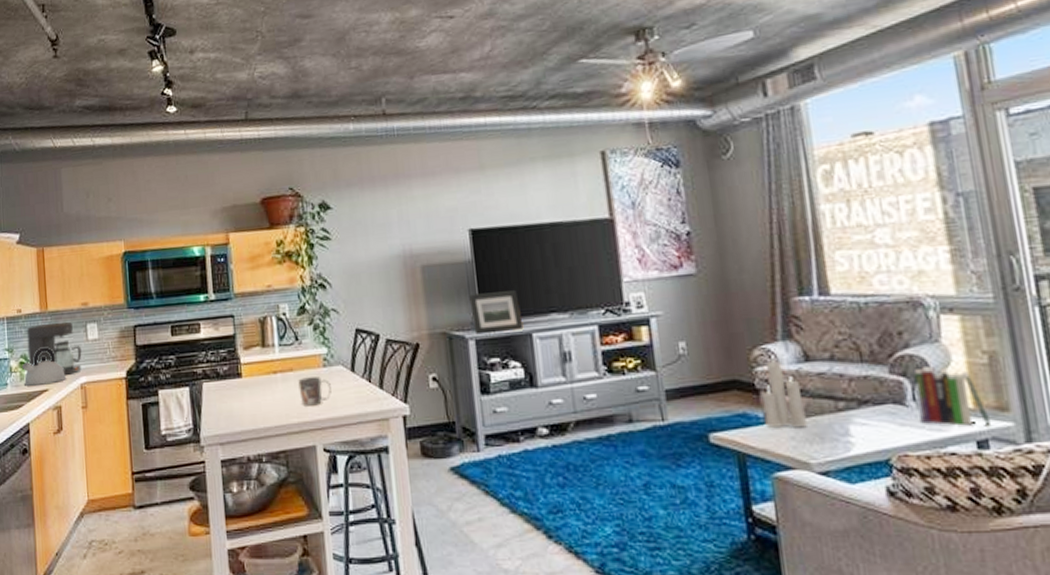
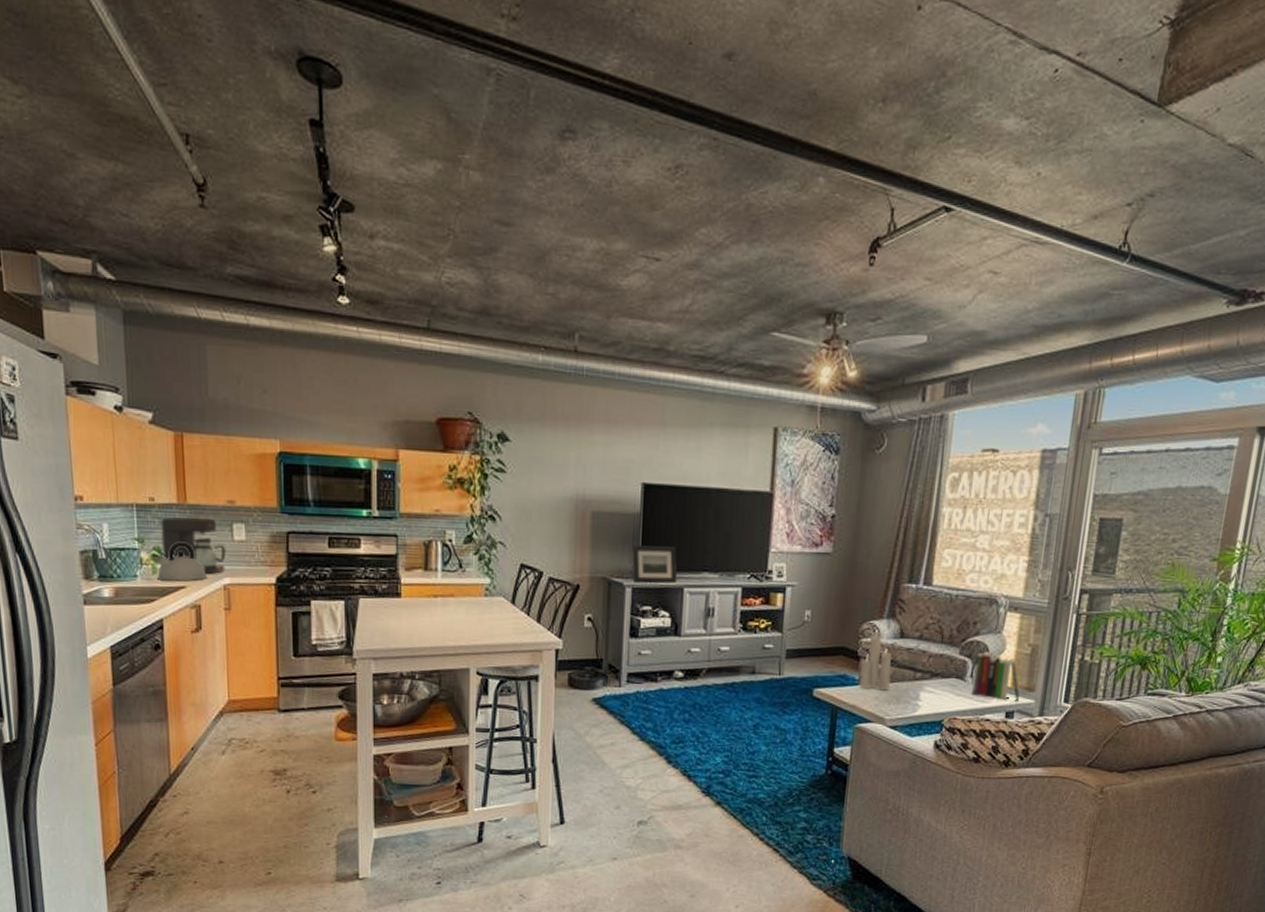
mug: present [298,377,332,406] -> none [458,604,490,632]

